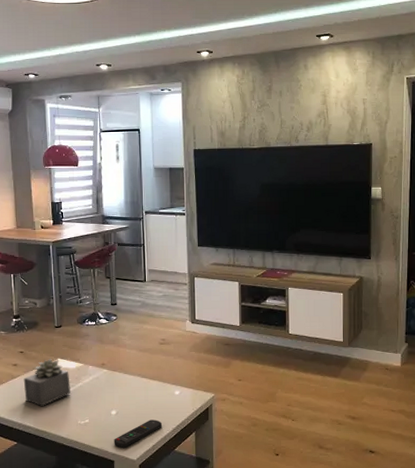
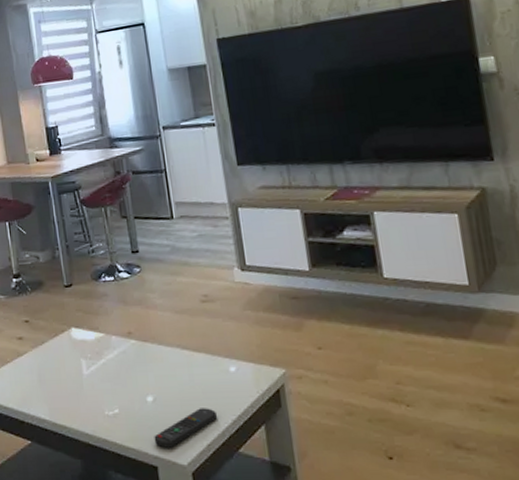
succulent plant: present [23,358,70,406] -> none [31,327,92,392]

